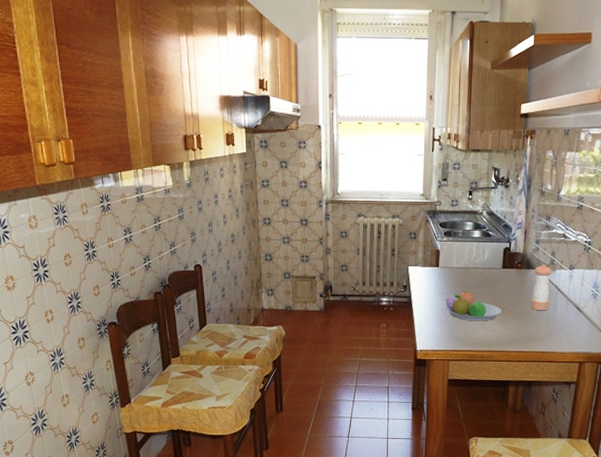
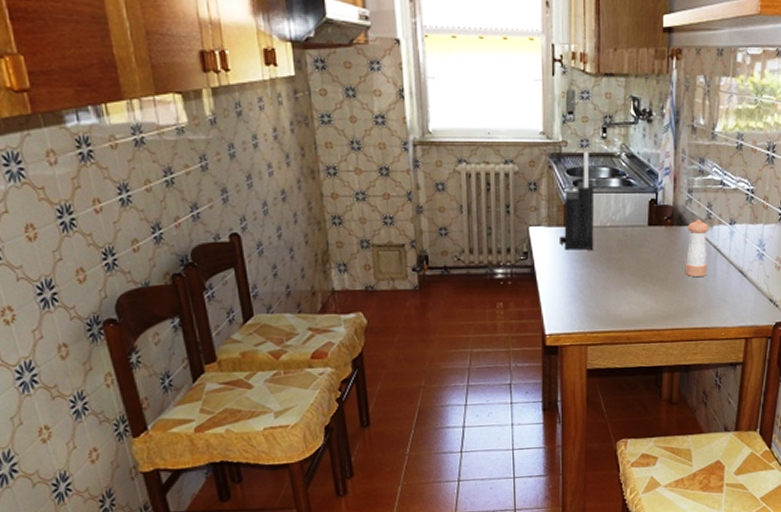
knife block: none [432,209,461,286] -> present [560,151,595,250]
fruit bowl: present [445,291,502,321] -> none [579,256,650,294]

